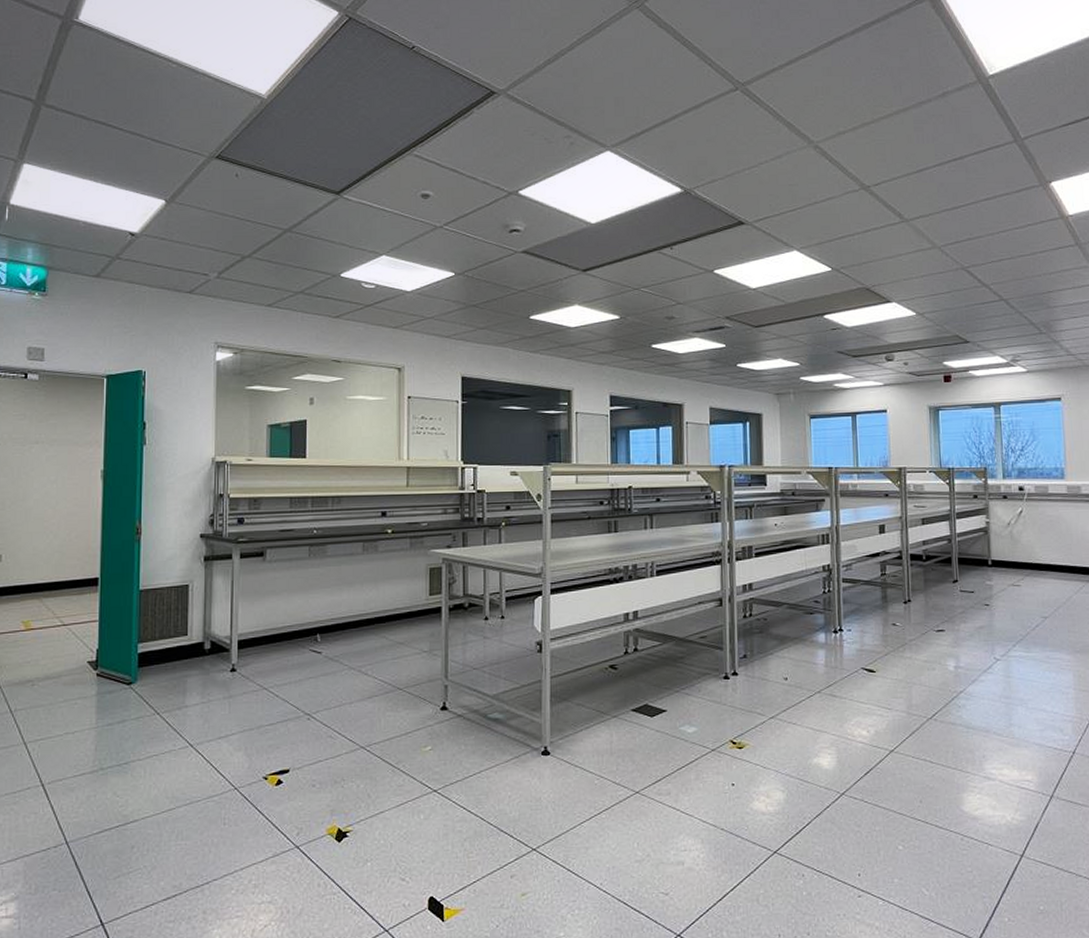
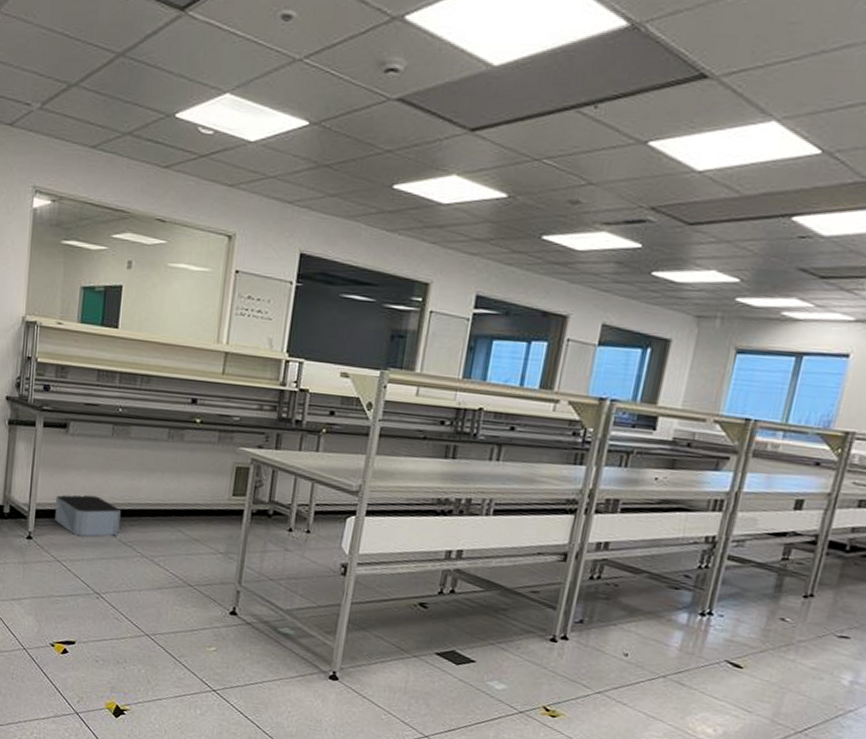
storage bin: none [258,617,324,660] -> present [55,494,121,537]

